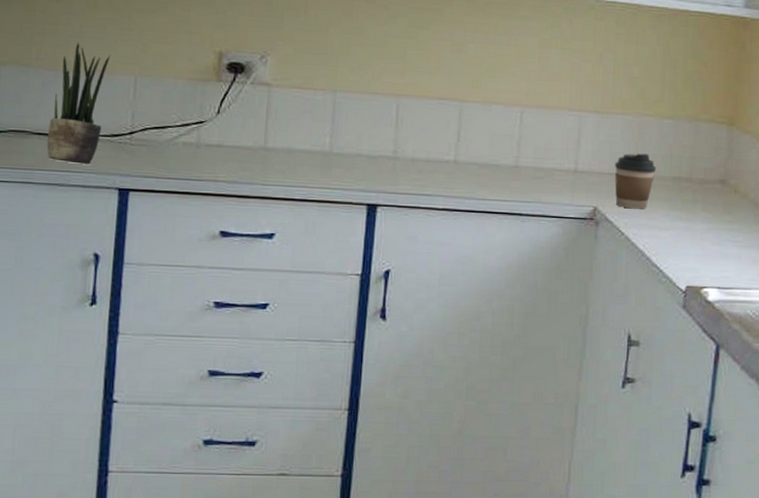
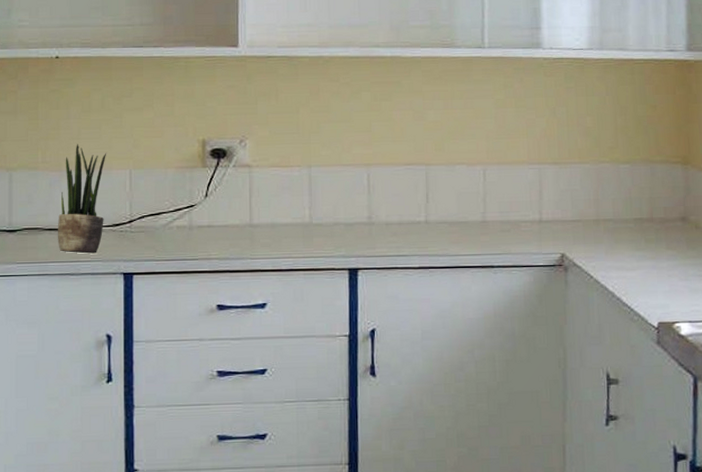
coffee cup: present [614,153,656,210] -> none [577,199,617,253]

